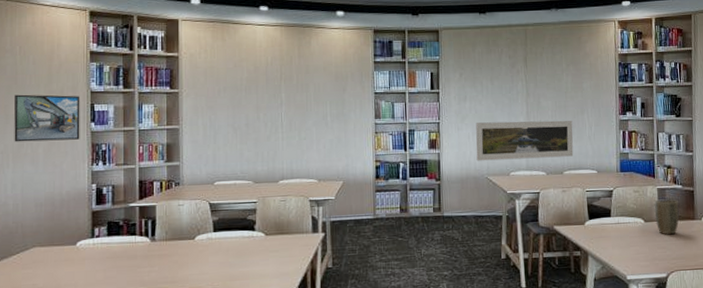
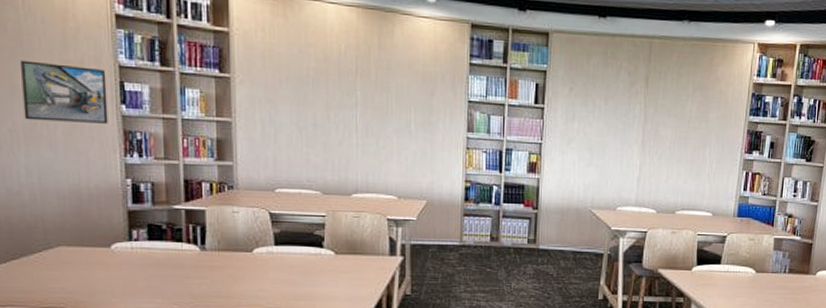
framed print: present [476,120,574,161] -> none [580,148,692,195]
plant pot: present [655,199,680,235] -> none [768,250,795,288]

